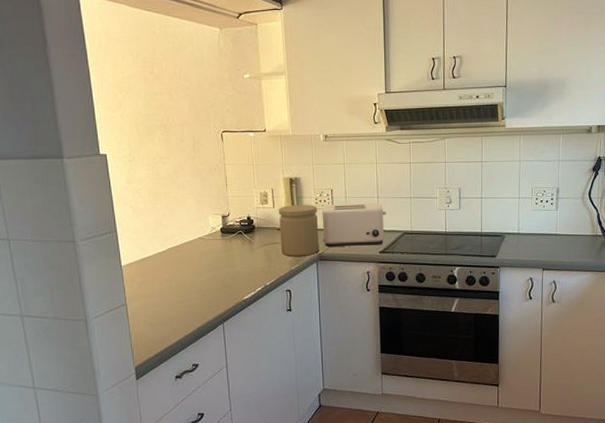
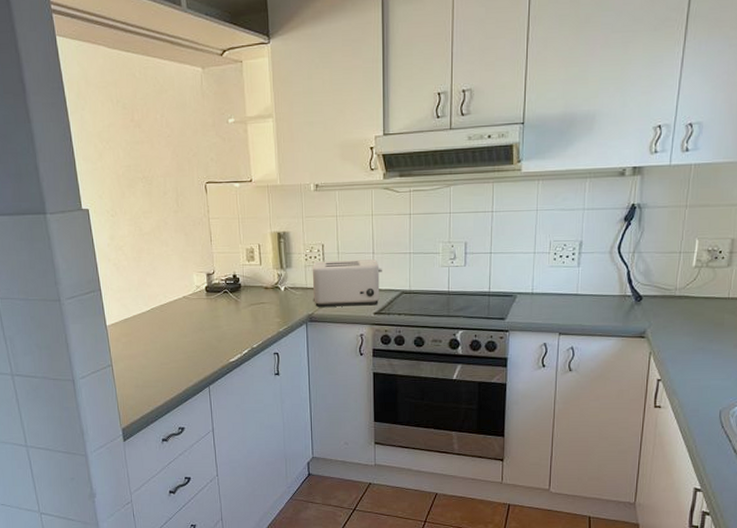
jar: present [278,204,319,257] -> none [265,261,309,317]

